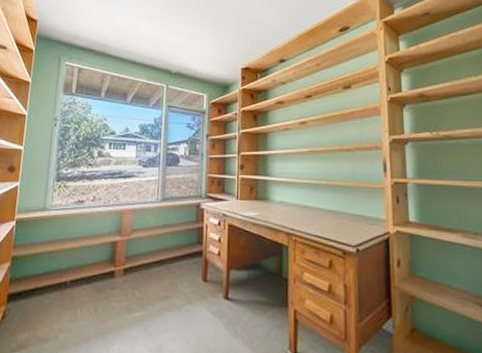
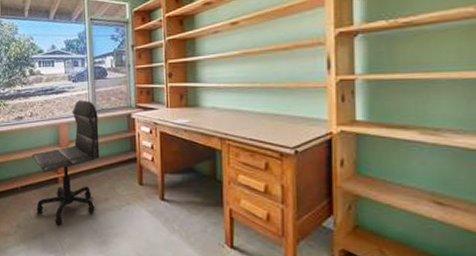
office chair: none [84,186,166,329] -> present [31,100,100,226]

